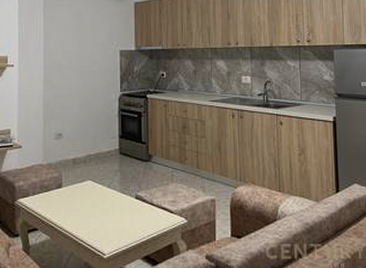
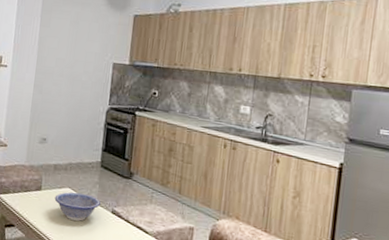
decorative bowl: none [77,183,123,212] -> present [54,192,101,221]

